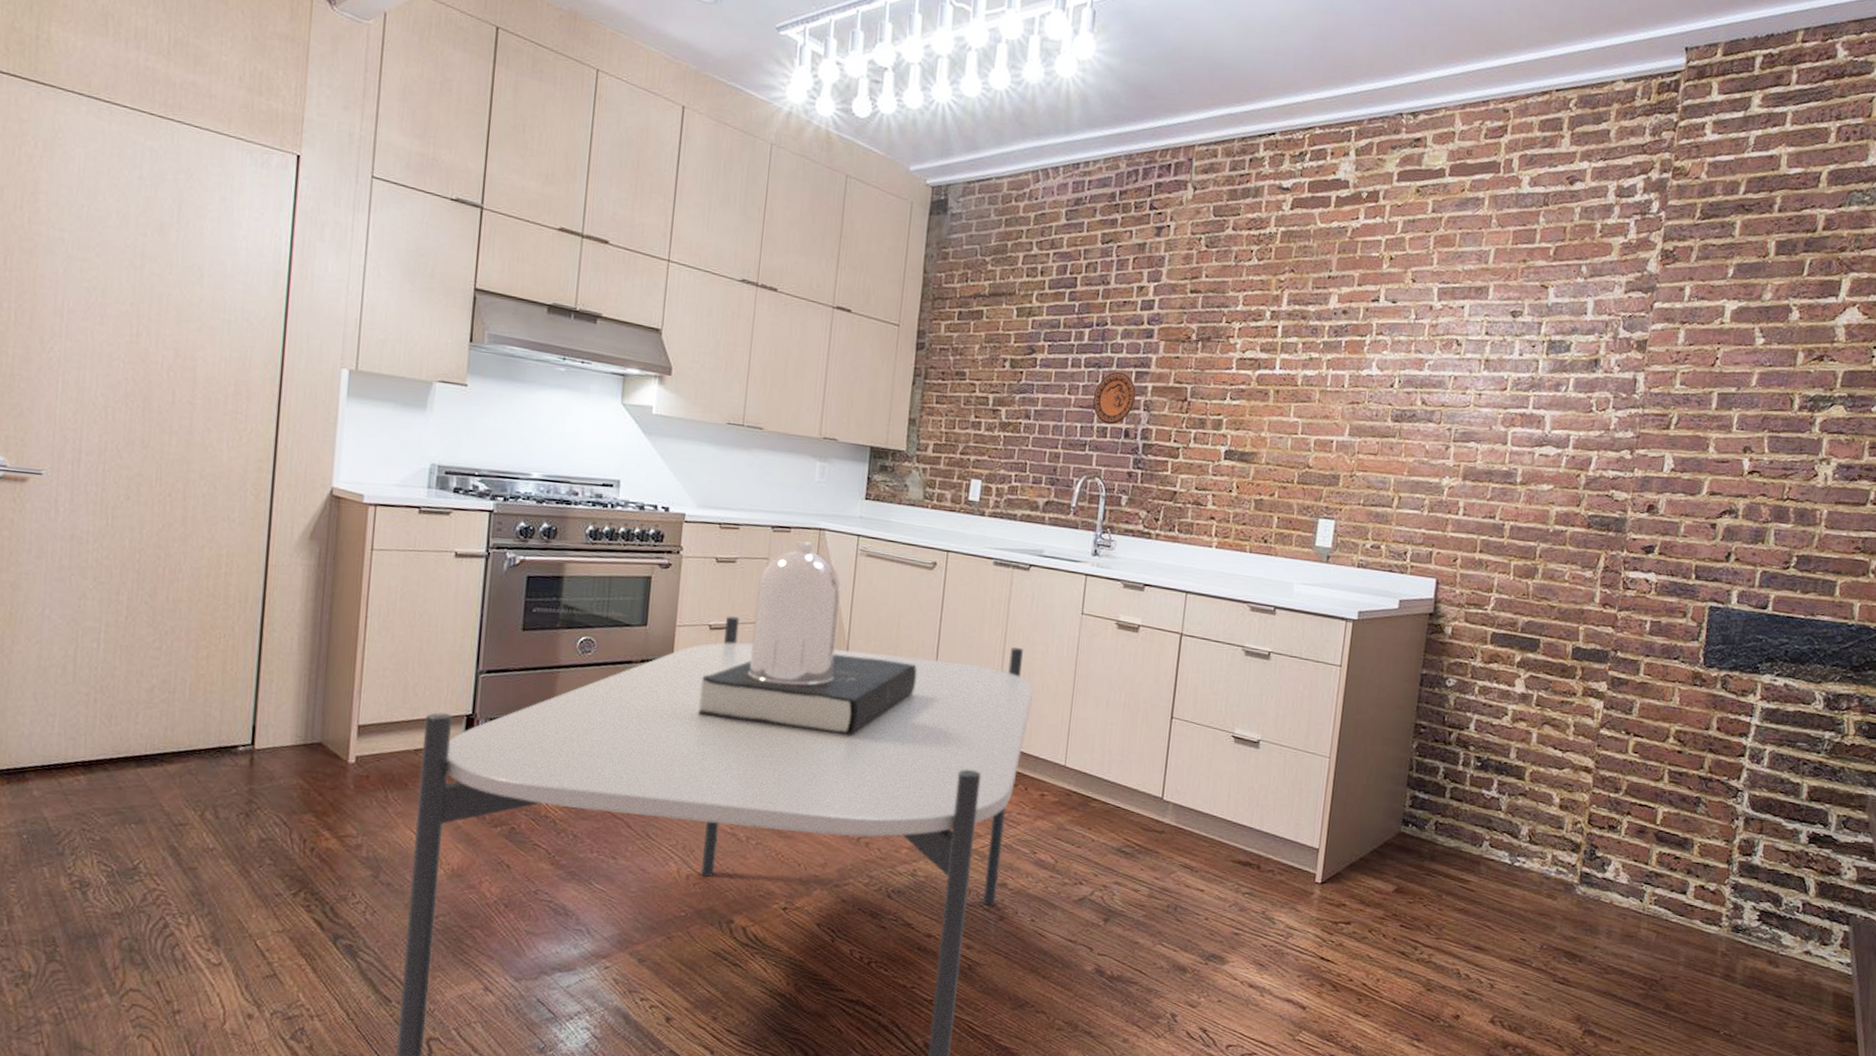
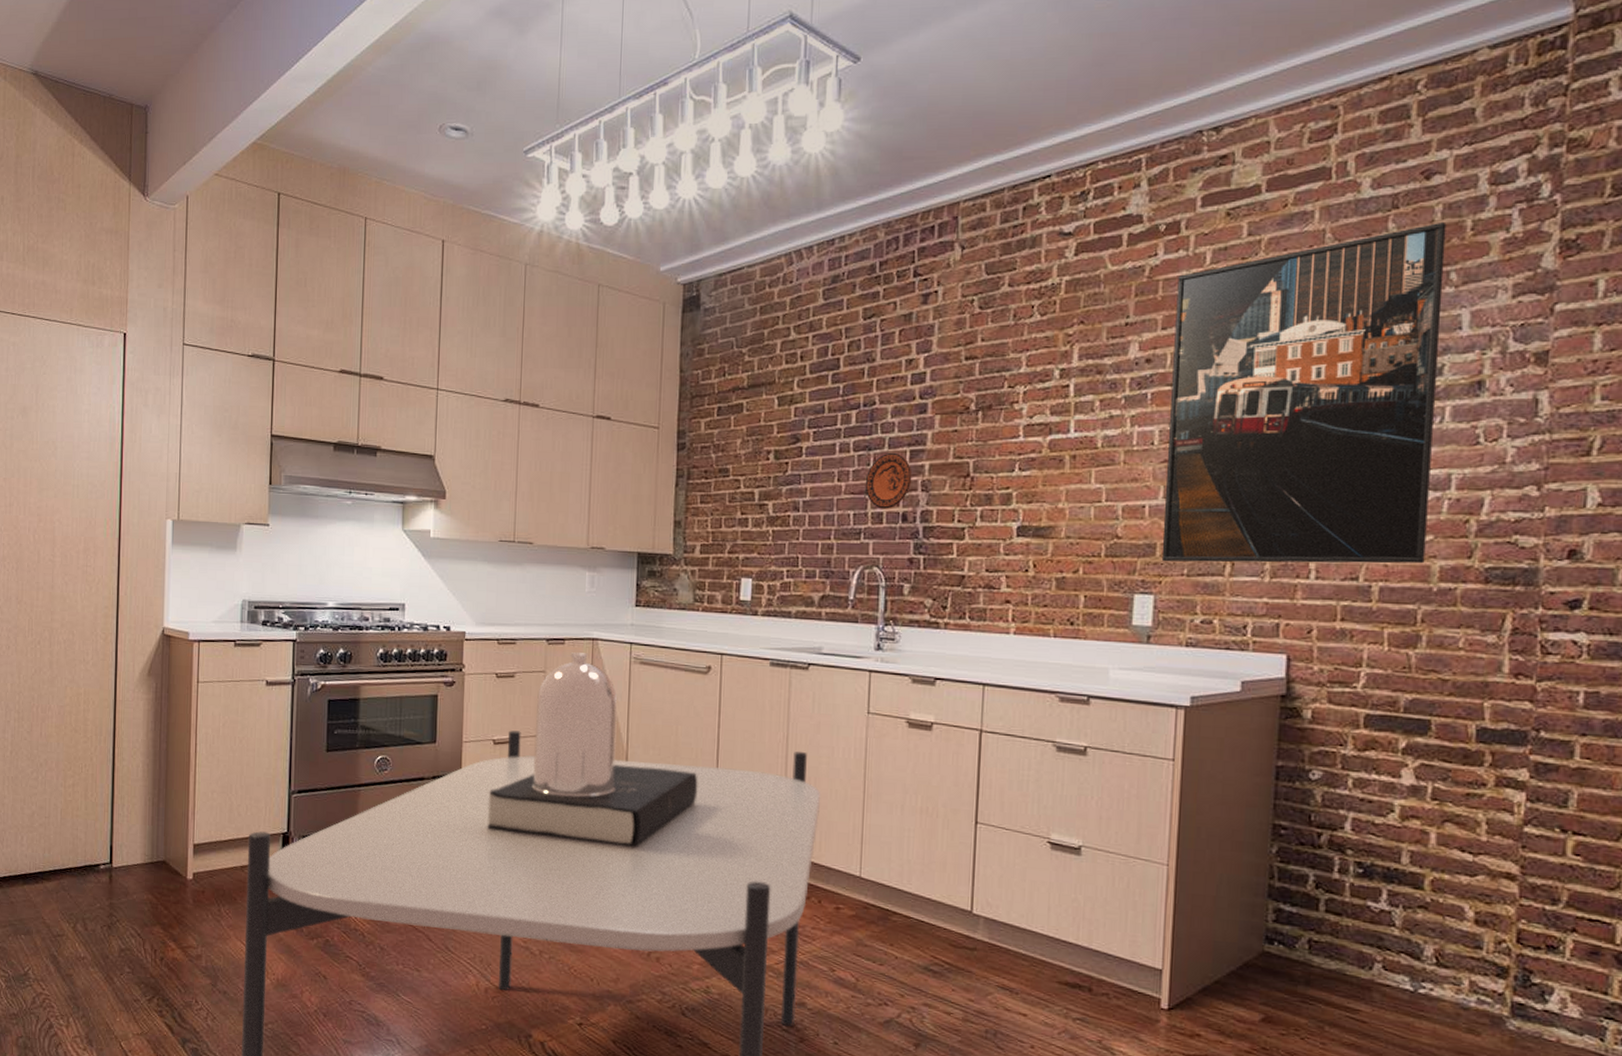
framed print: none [1343,222,1582,508] -> present [1161,221,1447,564]

